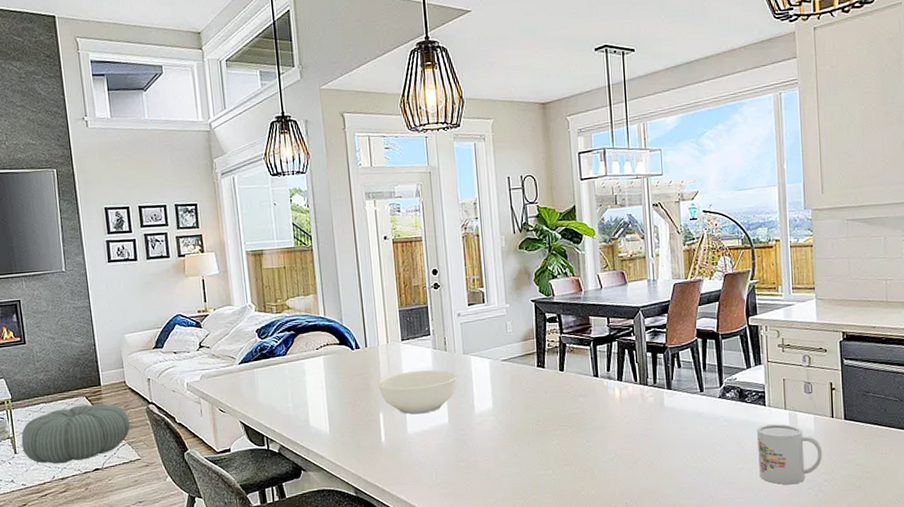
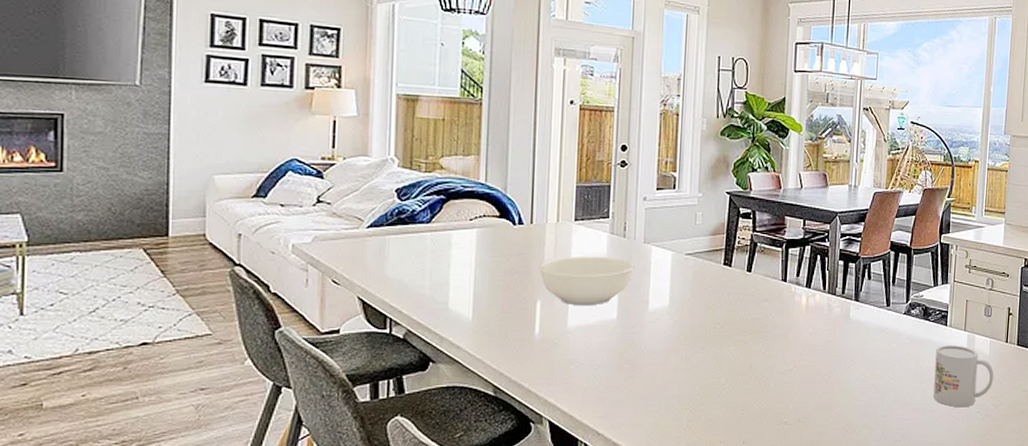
pouf: present [21,403,131,464] -> none [33,259,204,333]

